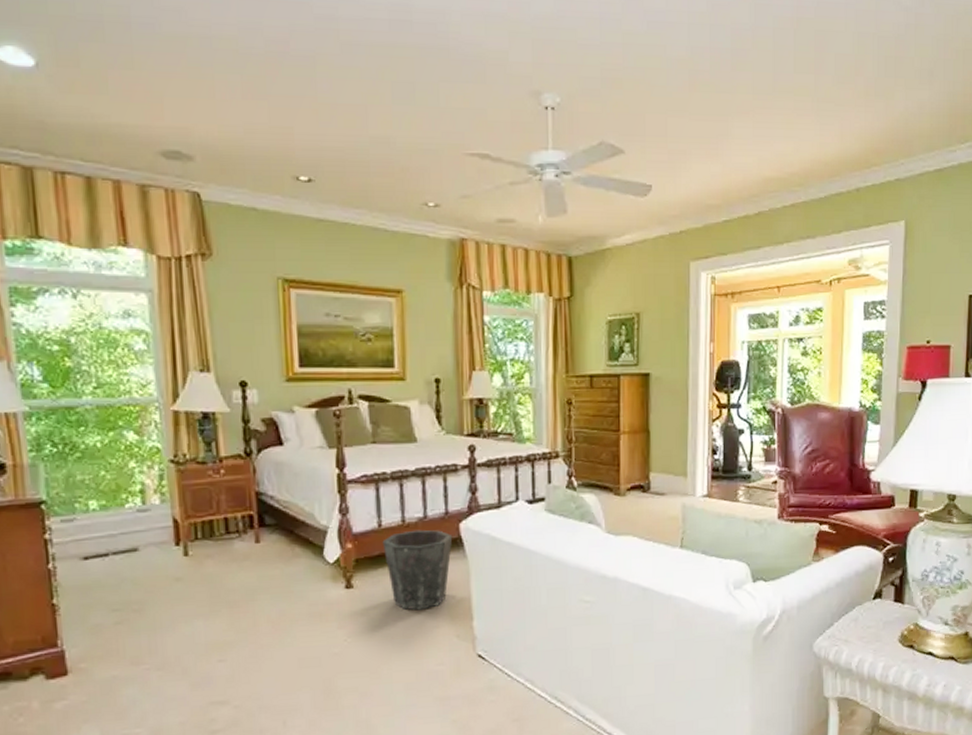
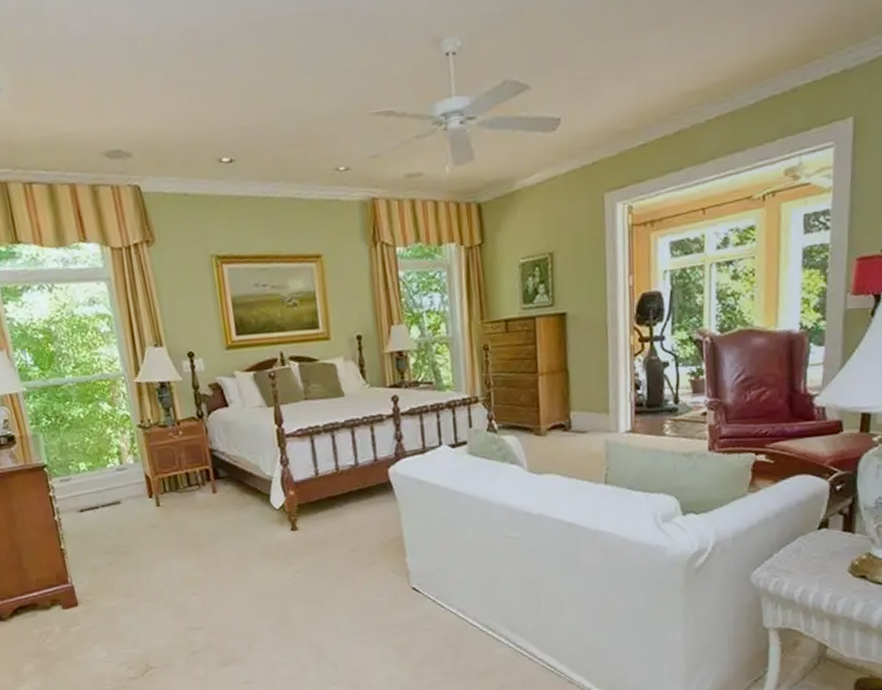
waste bin: present [382,529,453,610] -> none [320,476,383,549]

